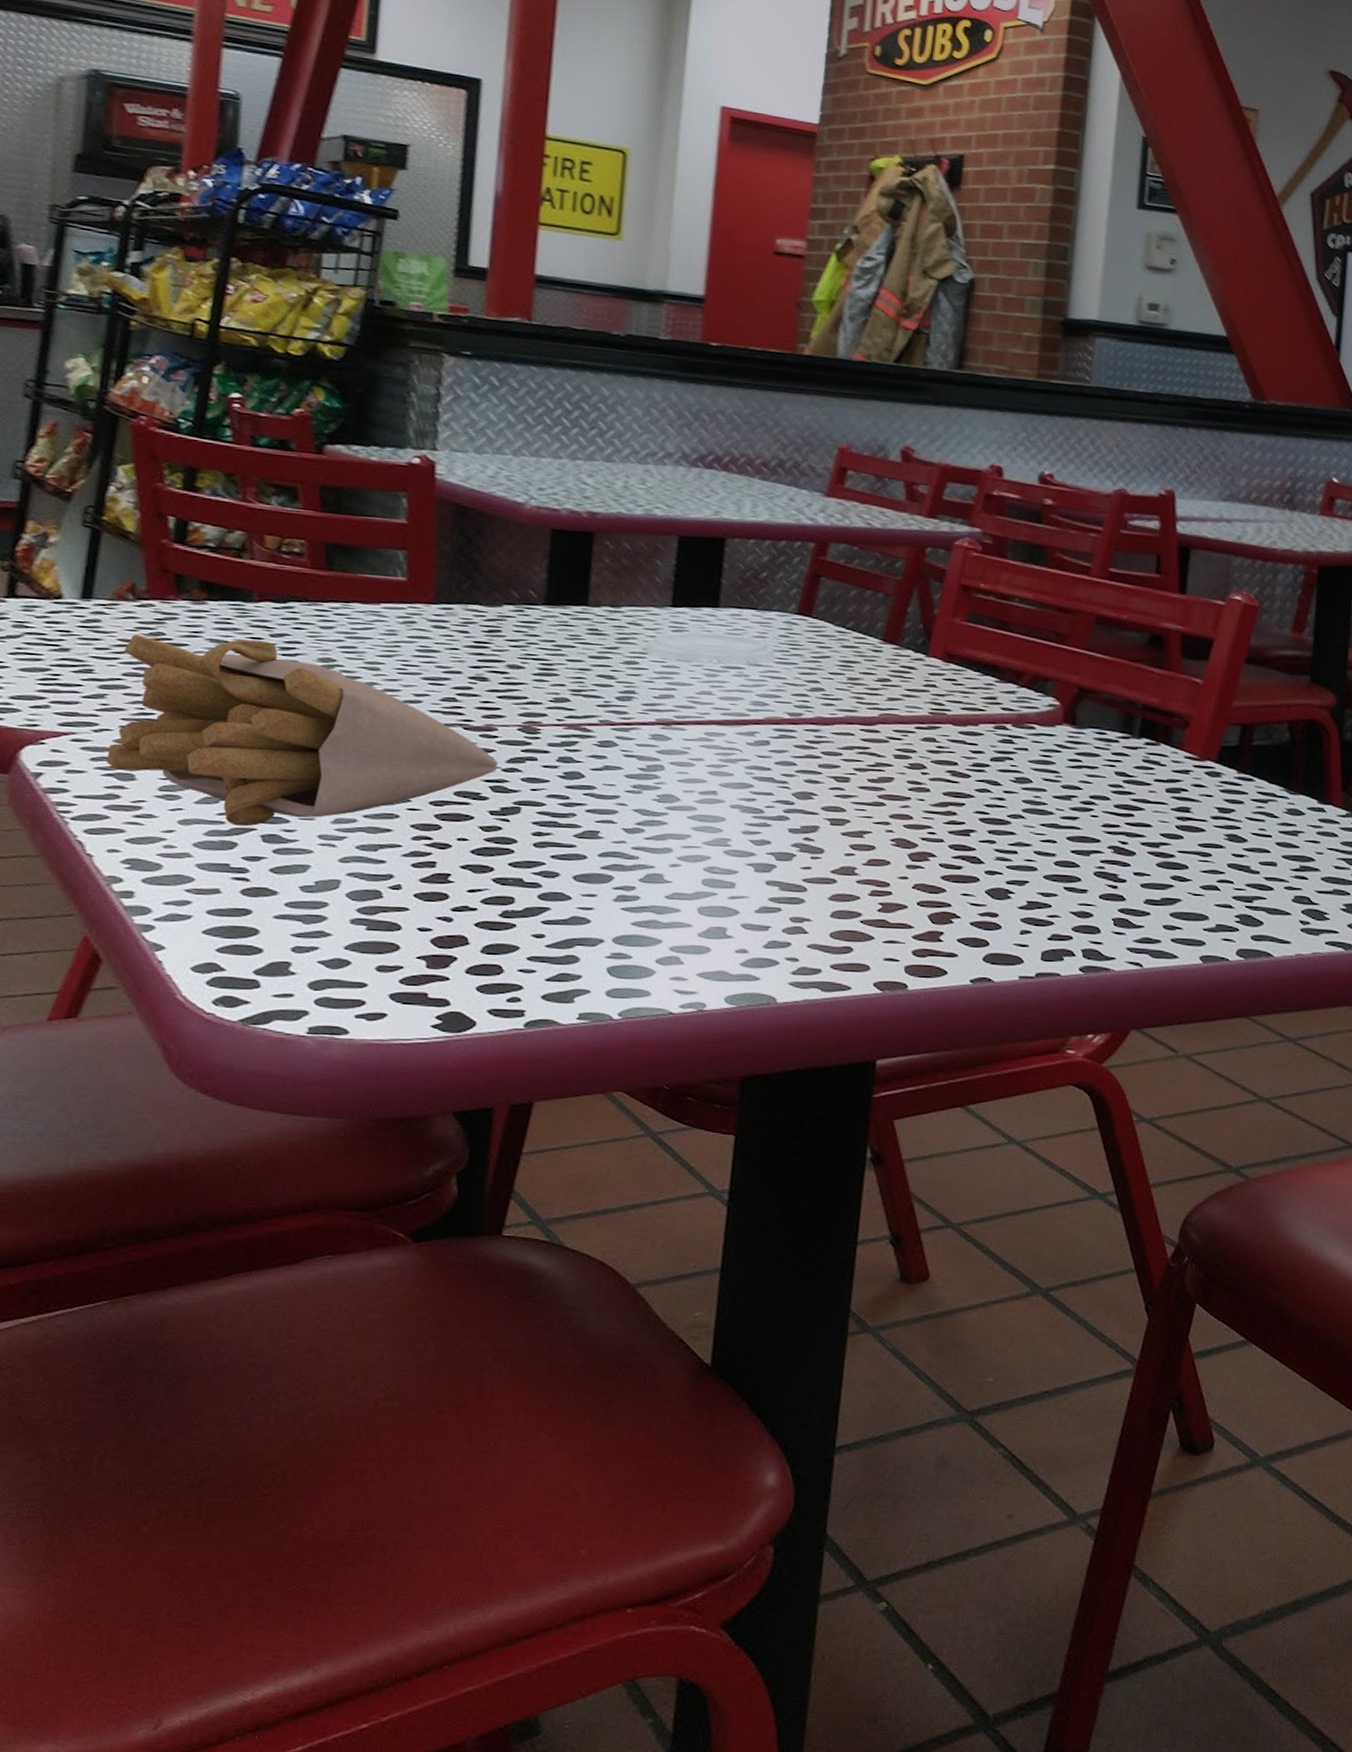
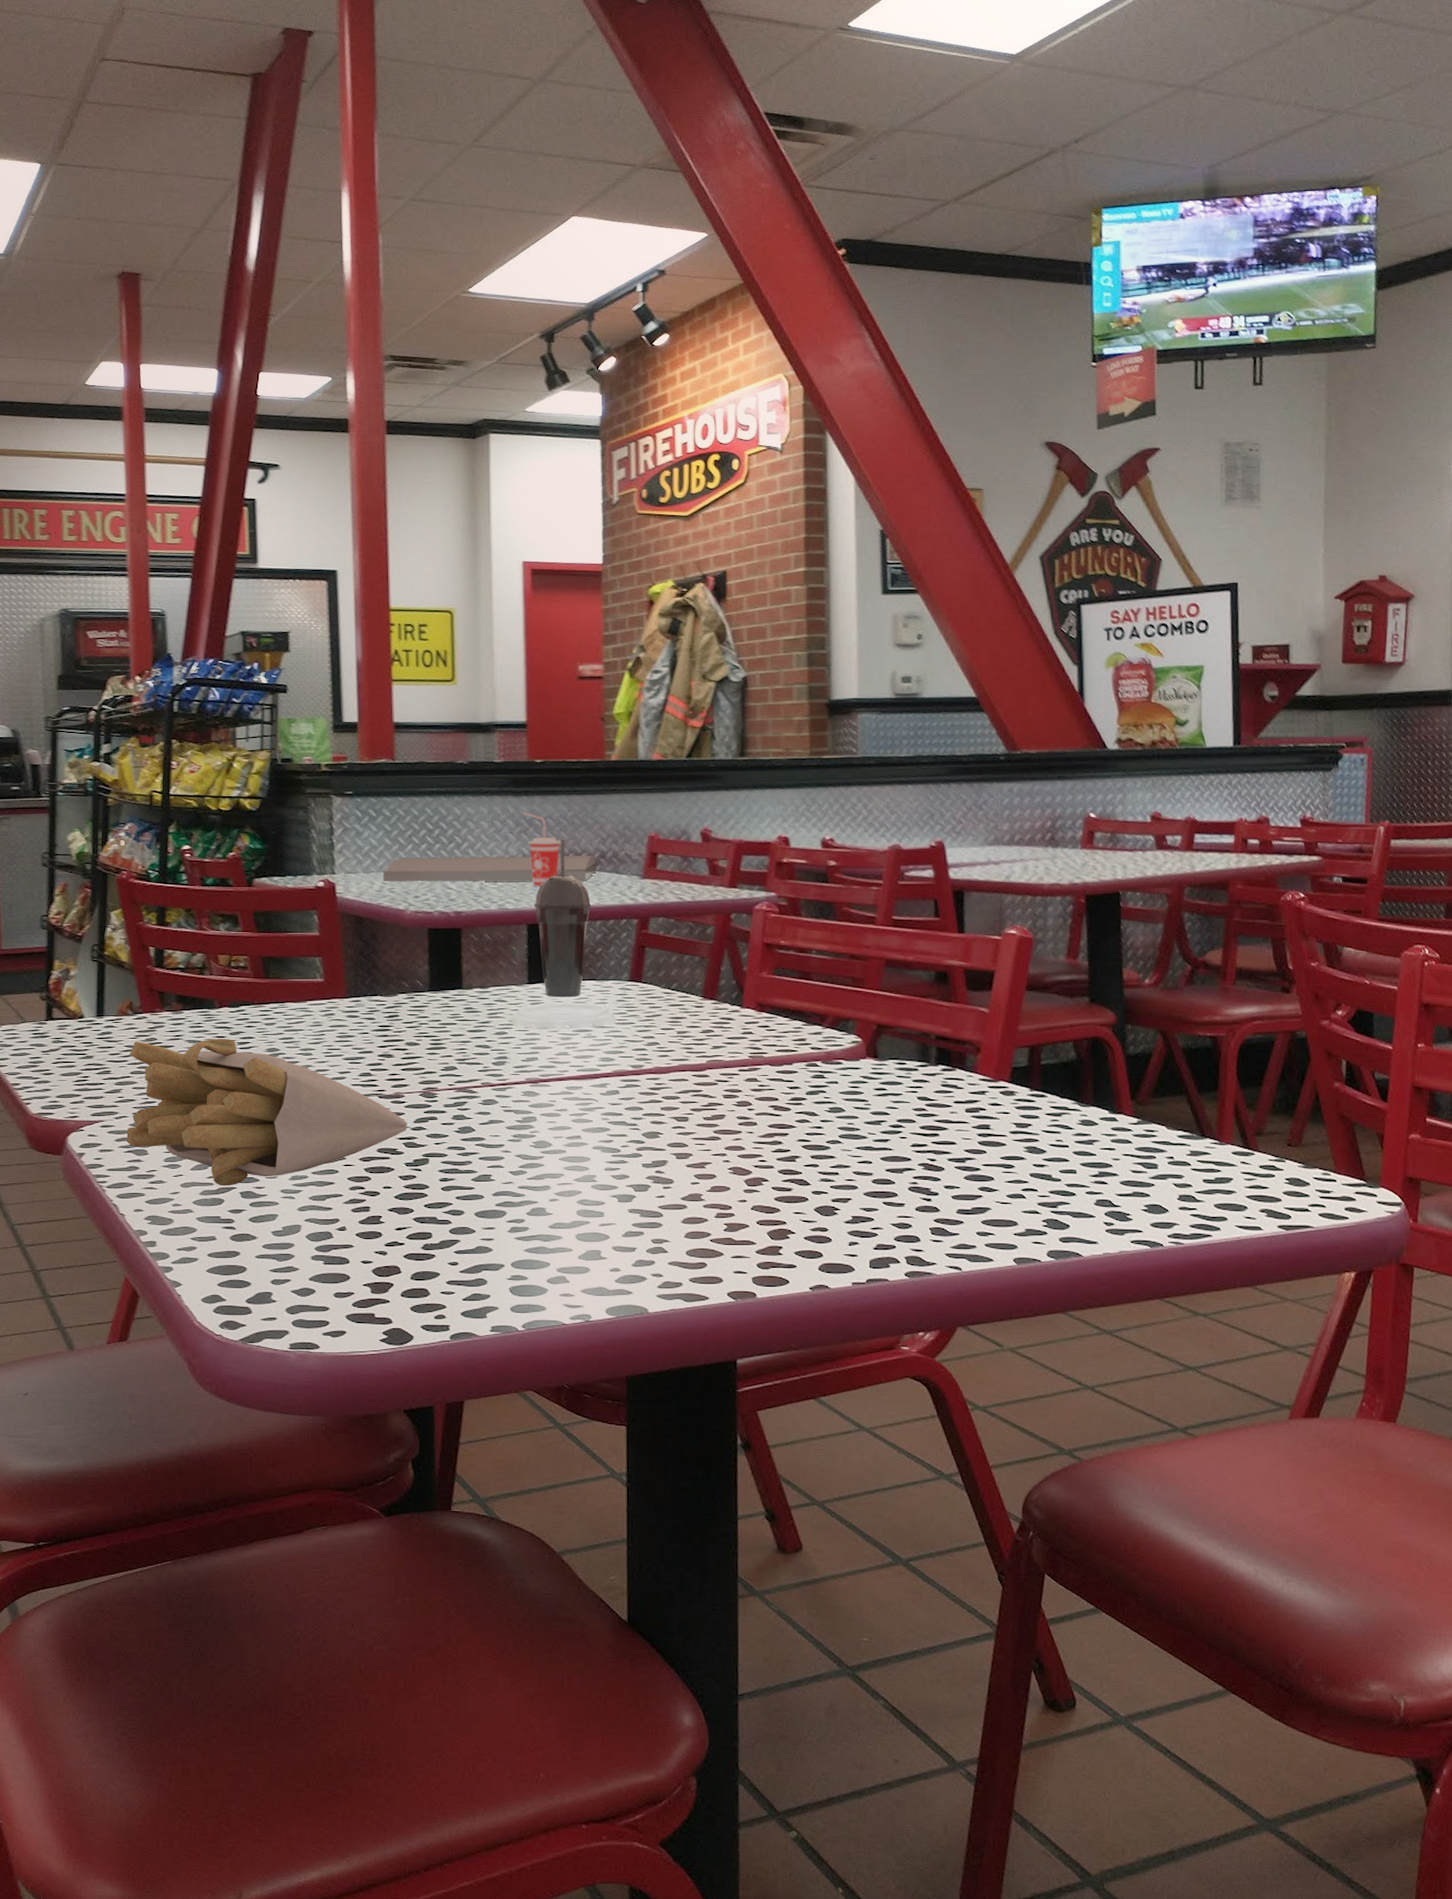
desk pad: none [499,439,773,492] -> present [383,855,597,882]
beverage cup: none [685,402,731,493] -> present [521,812,561,887]
beverage cup: none [689,440,760,628] -> present [534,840,591,998]

